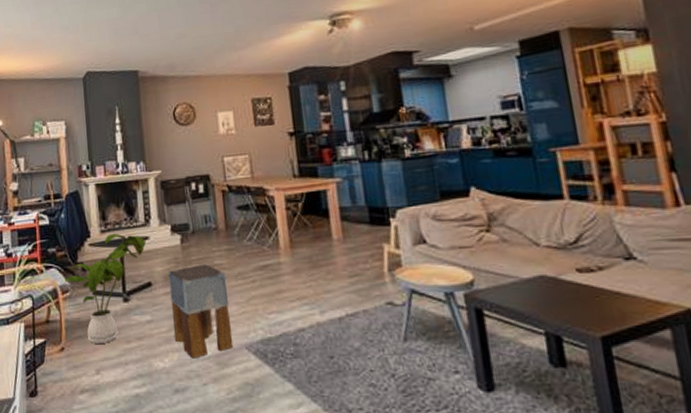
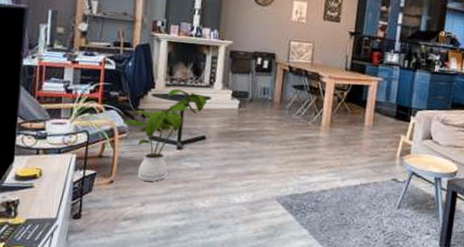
stool: present [168,264,234,359] -> none [217,128,272,203]

